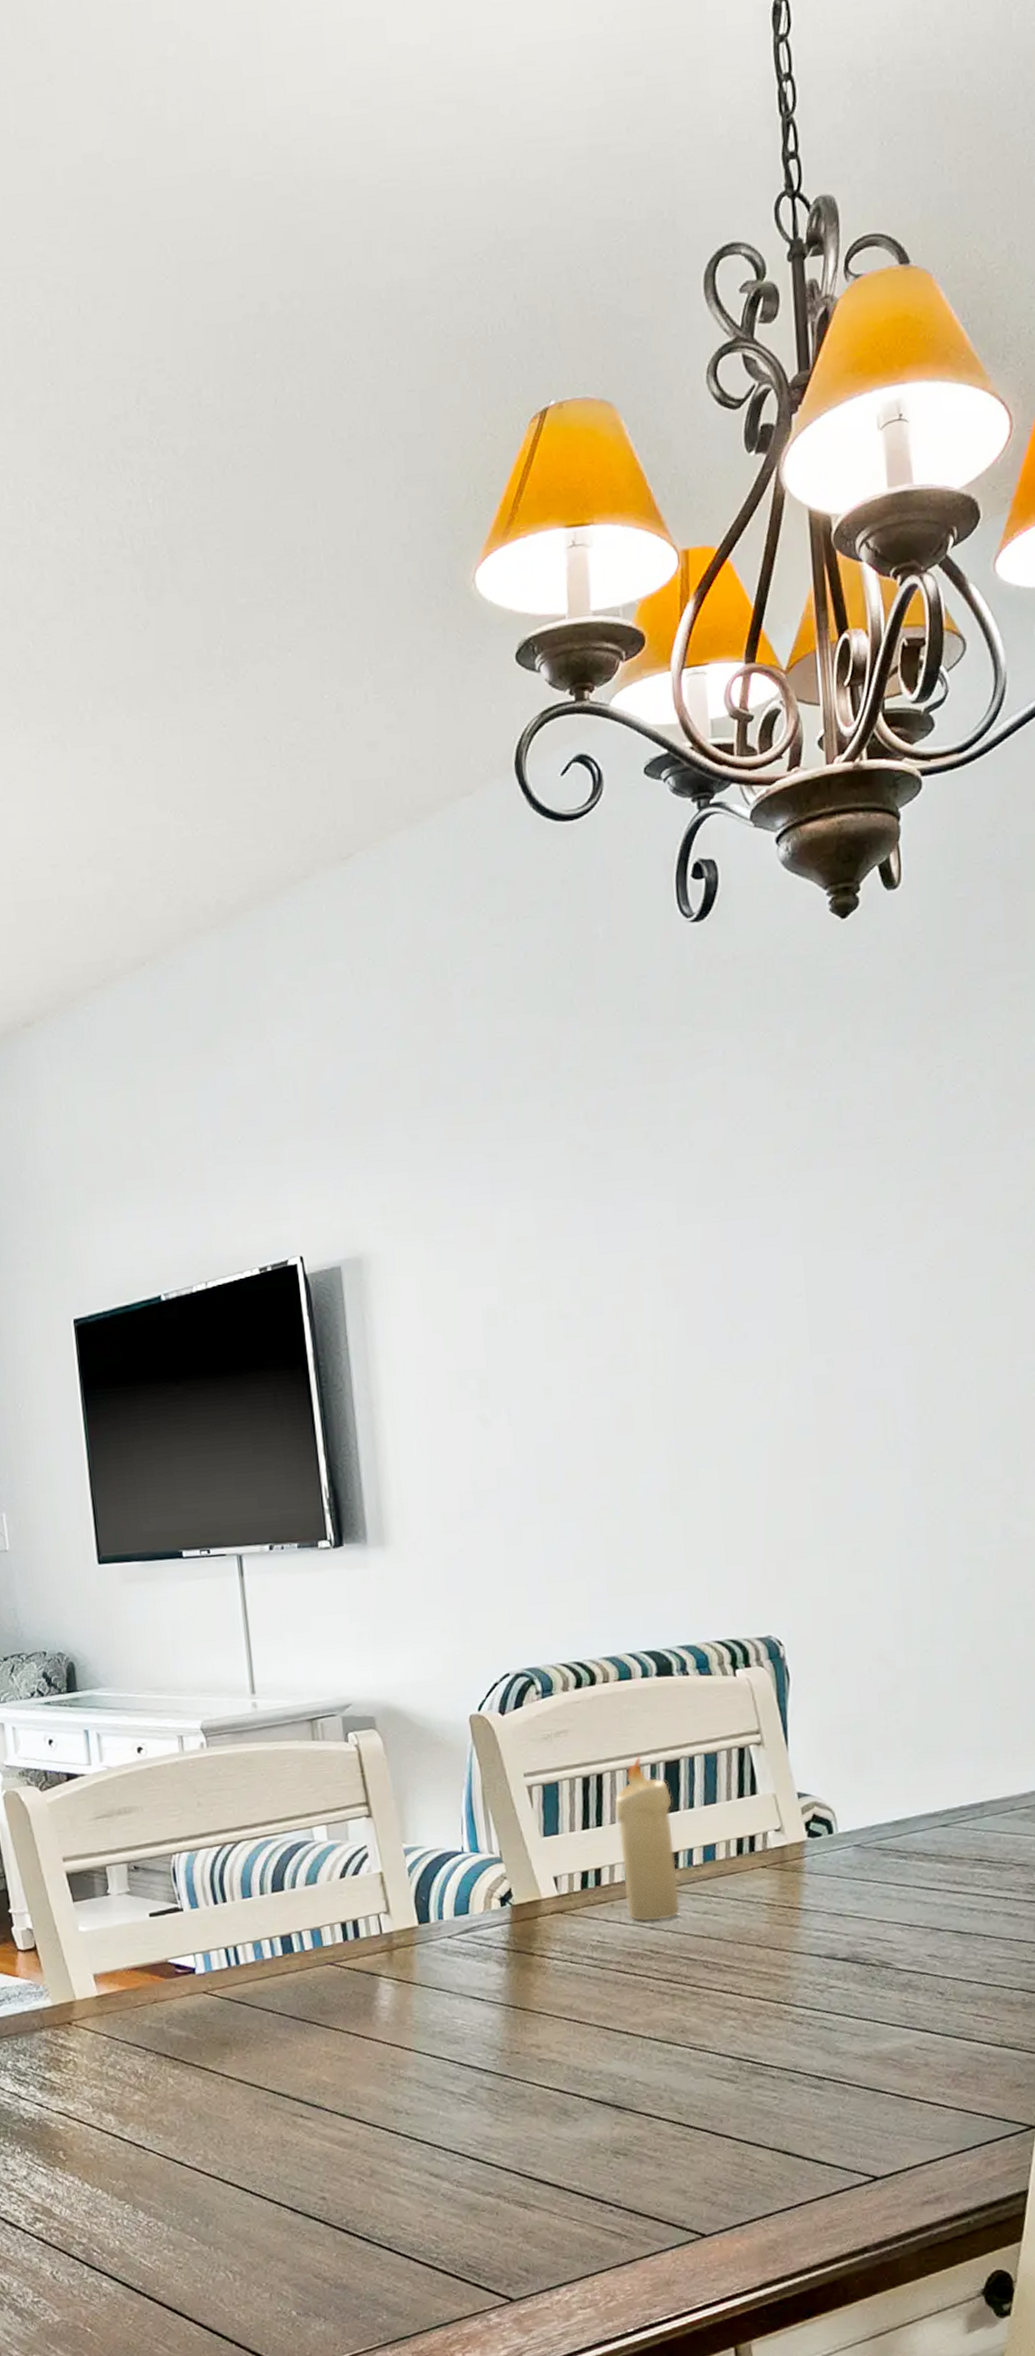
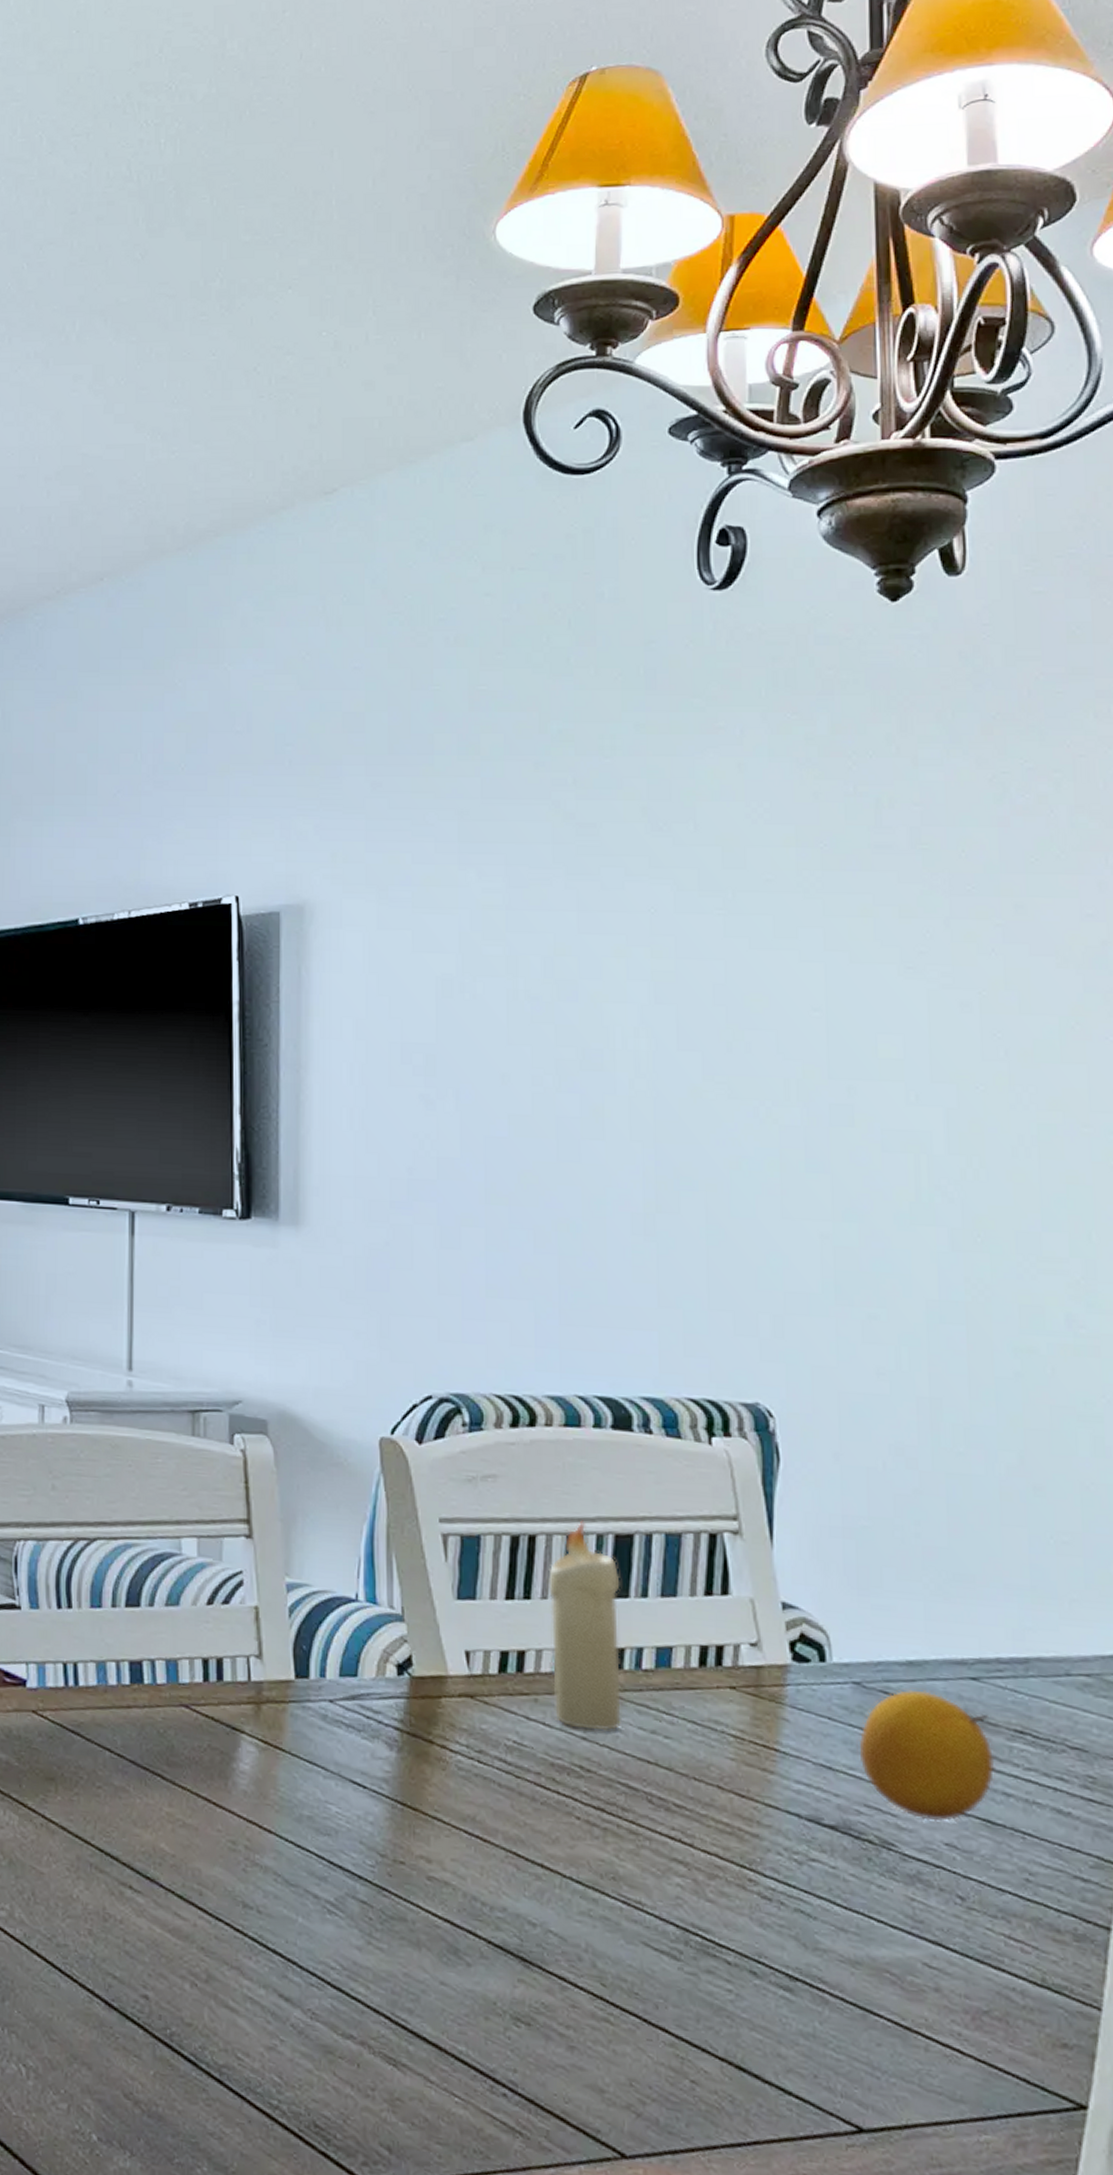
fruit: none [860,1841,962,1940] -> present [858,1689,995,1822]

